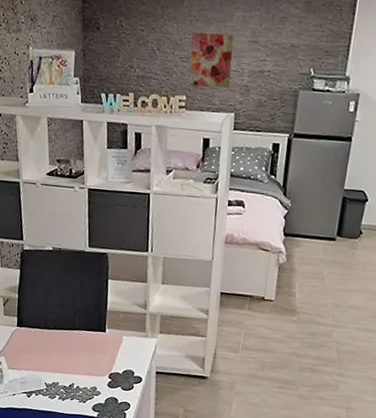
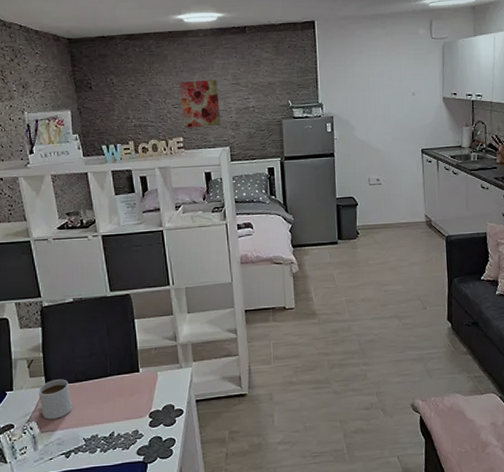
mug: none [9,322,40,359] -> present [38,379,73,419]

